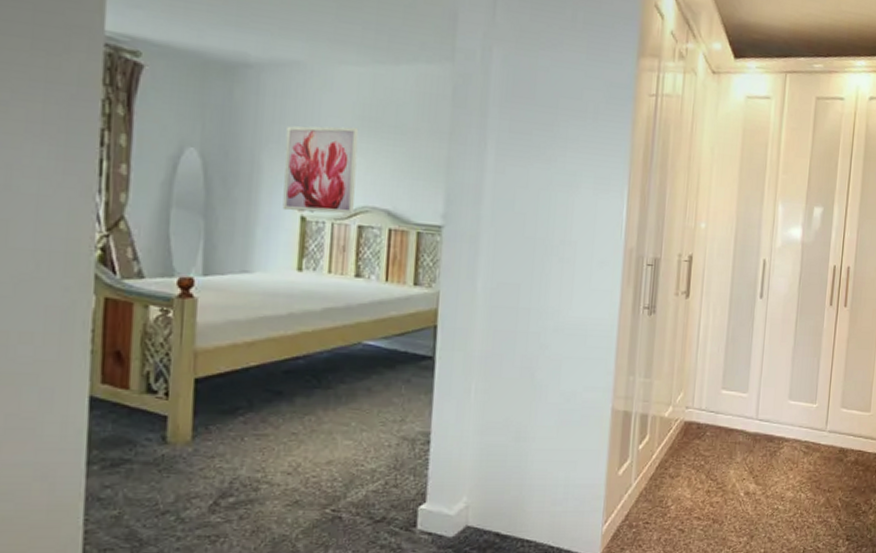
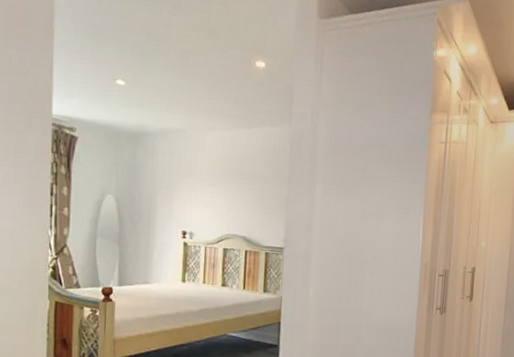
wall art: present [282,125,359,215] -> none [171,175,224,241]

